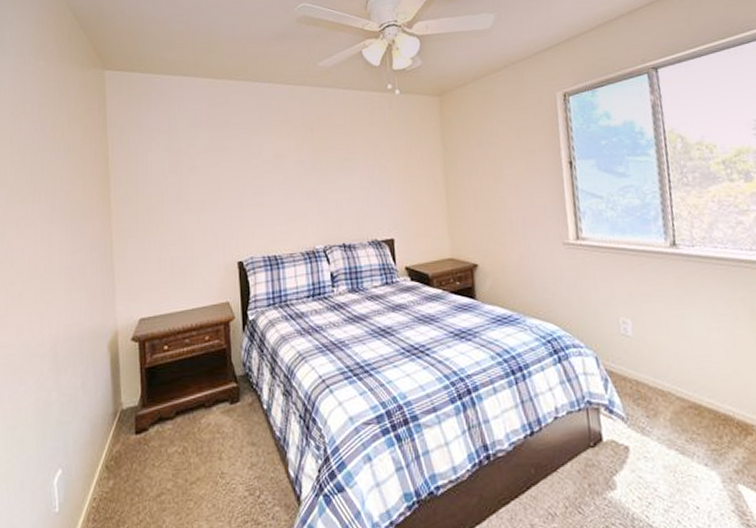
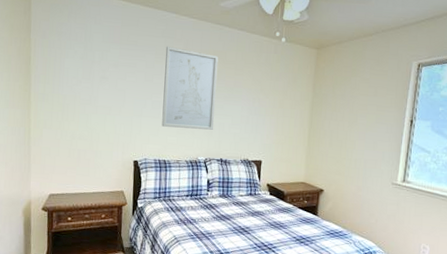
wall art: none [261,120,330,215] -> present [162,46,219,130]

